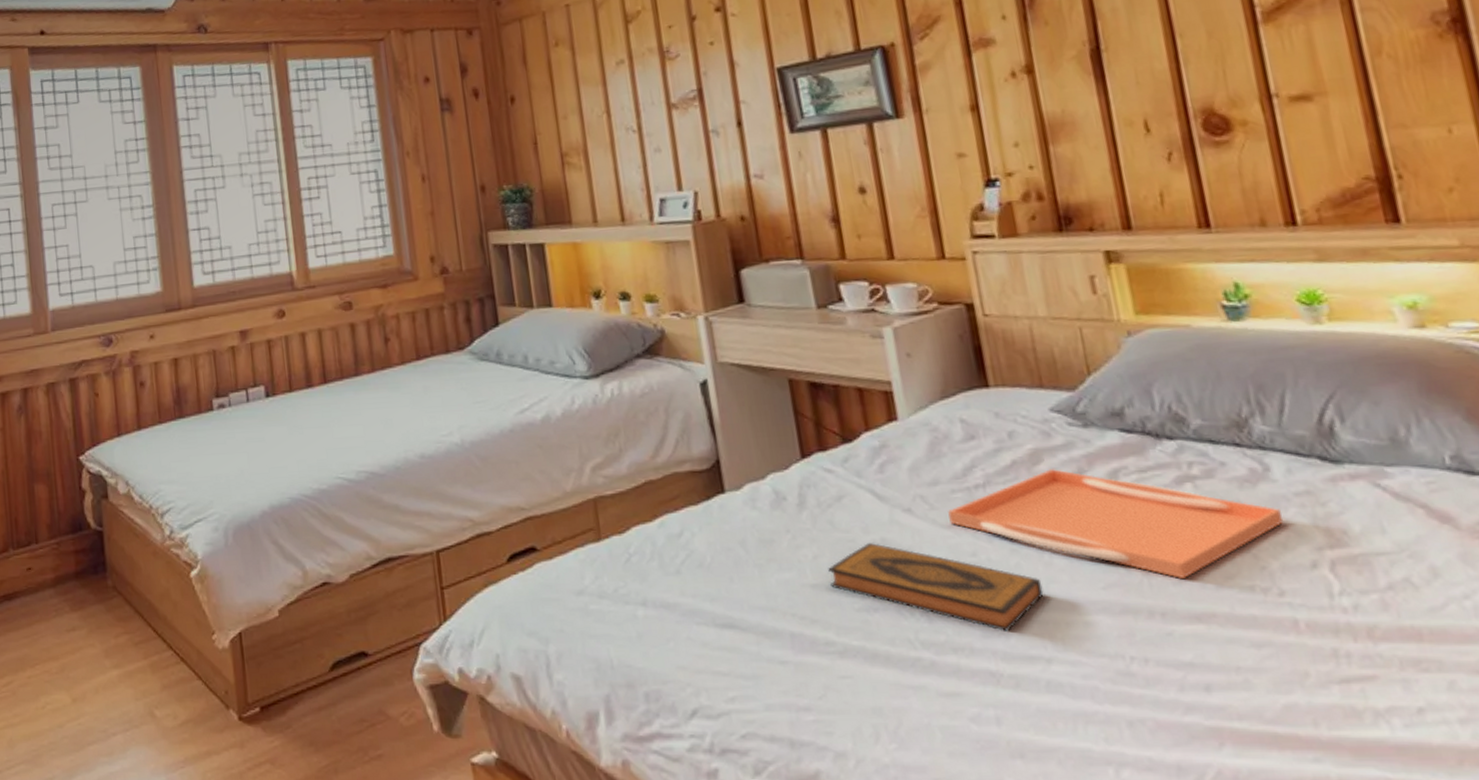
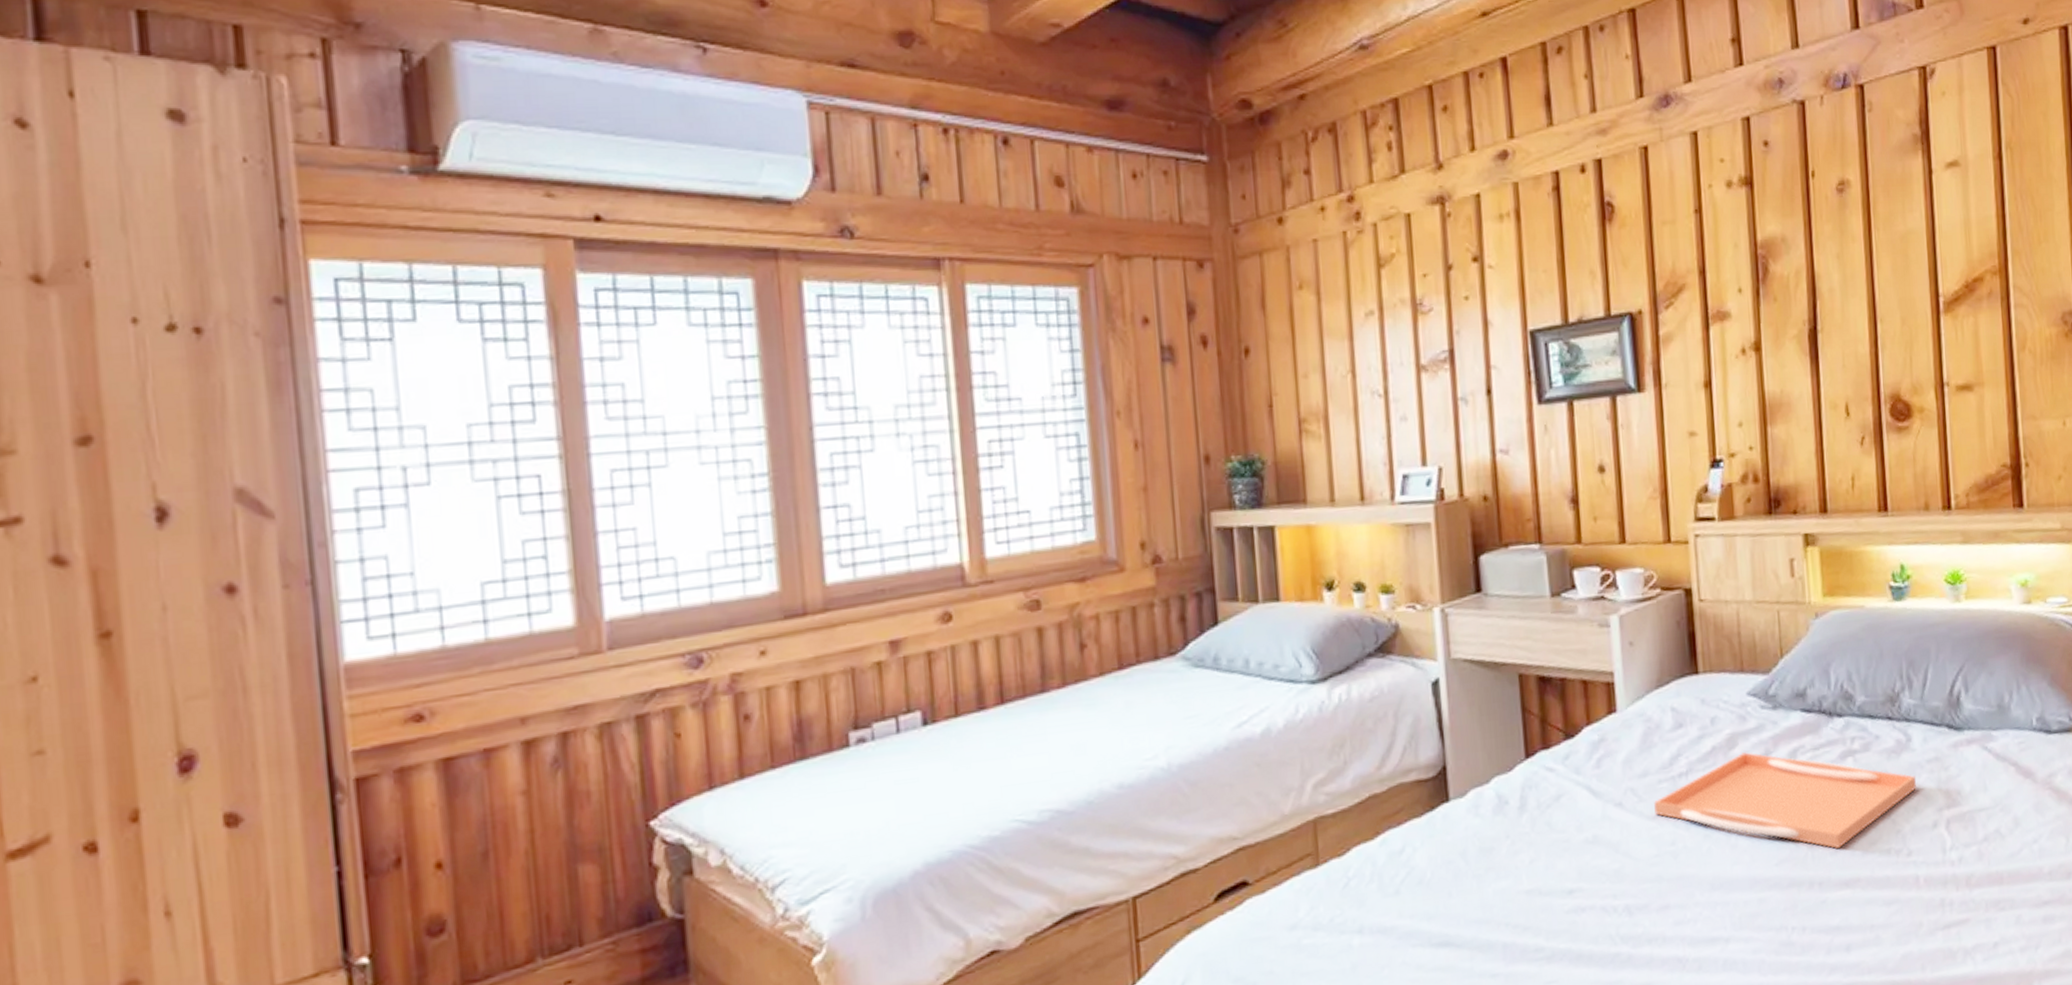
hardback book: present [828,543,1044,631] -> none [1543,841,1728,917]

